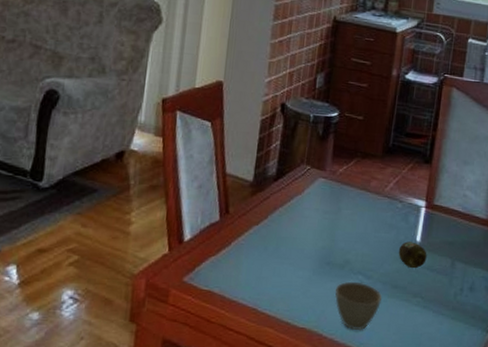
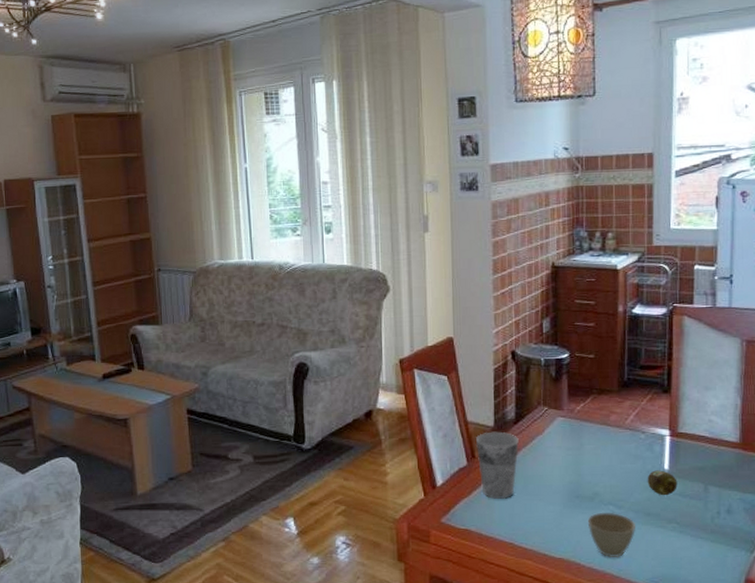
cup: none [231,186,277,260] -> present [475,431,519,499]

